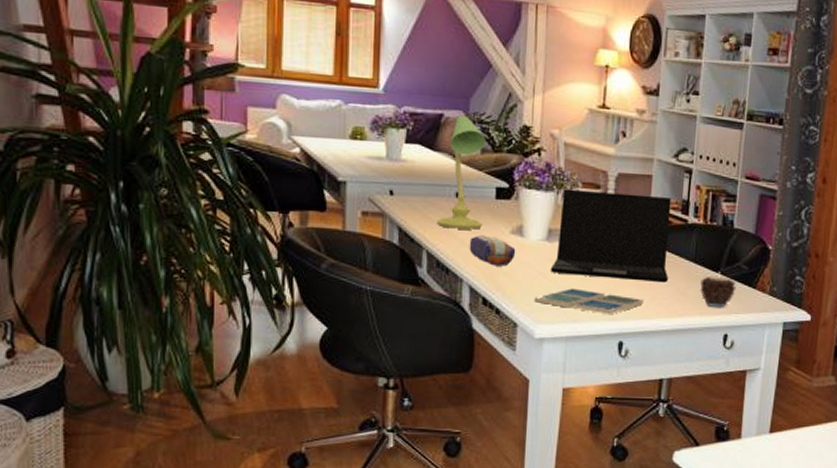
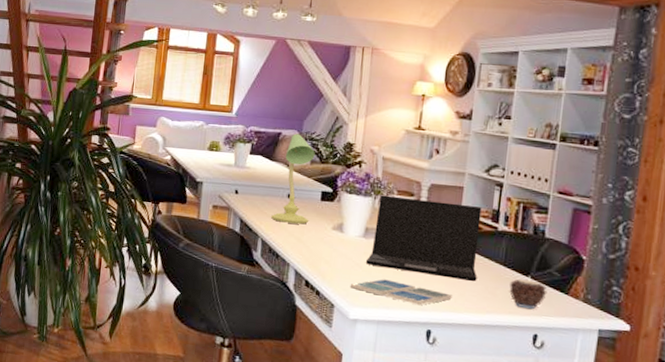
pencil case: present [469,234,516,267] -> none [296,228,336,256]

